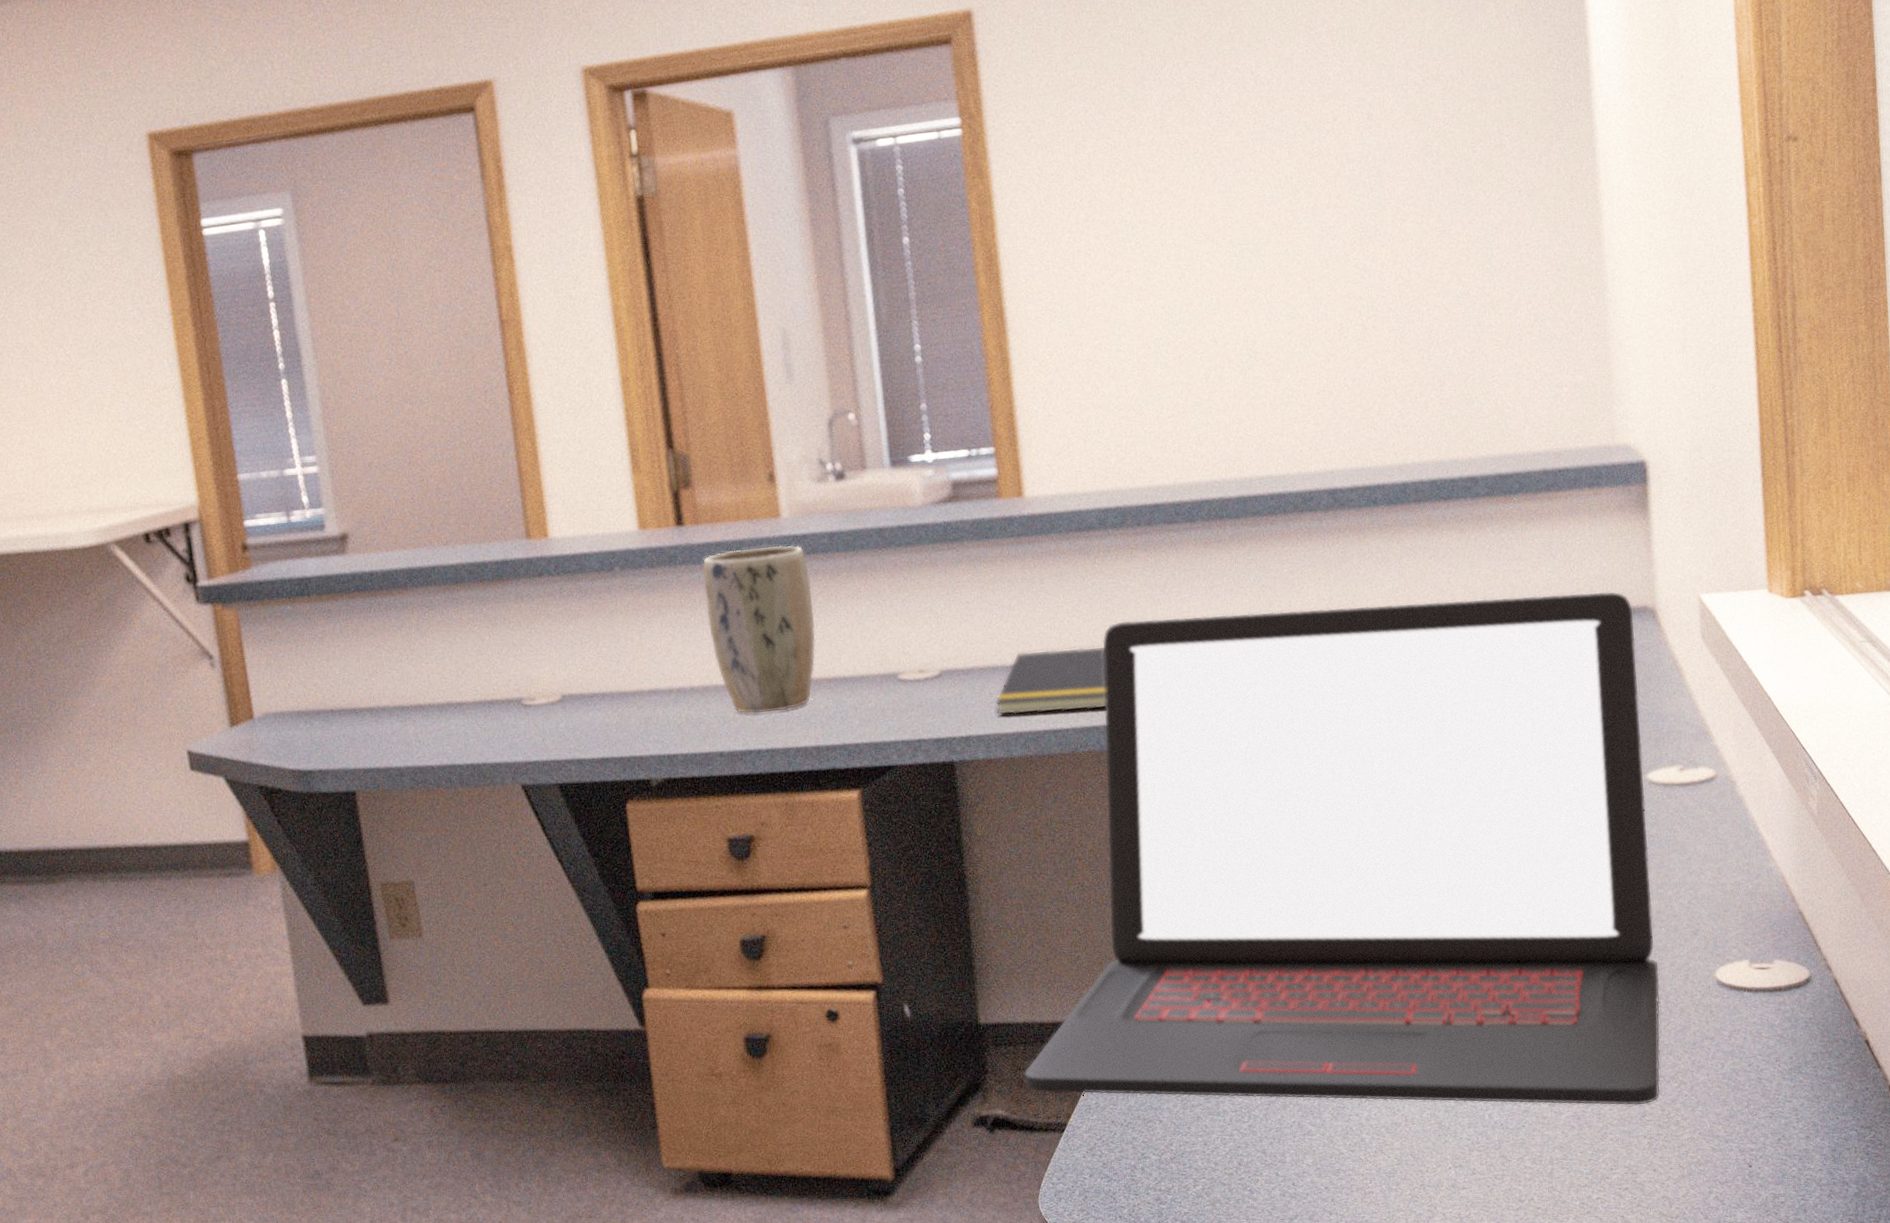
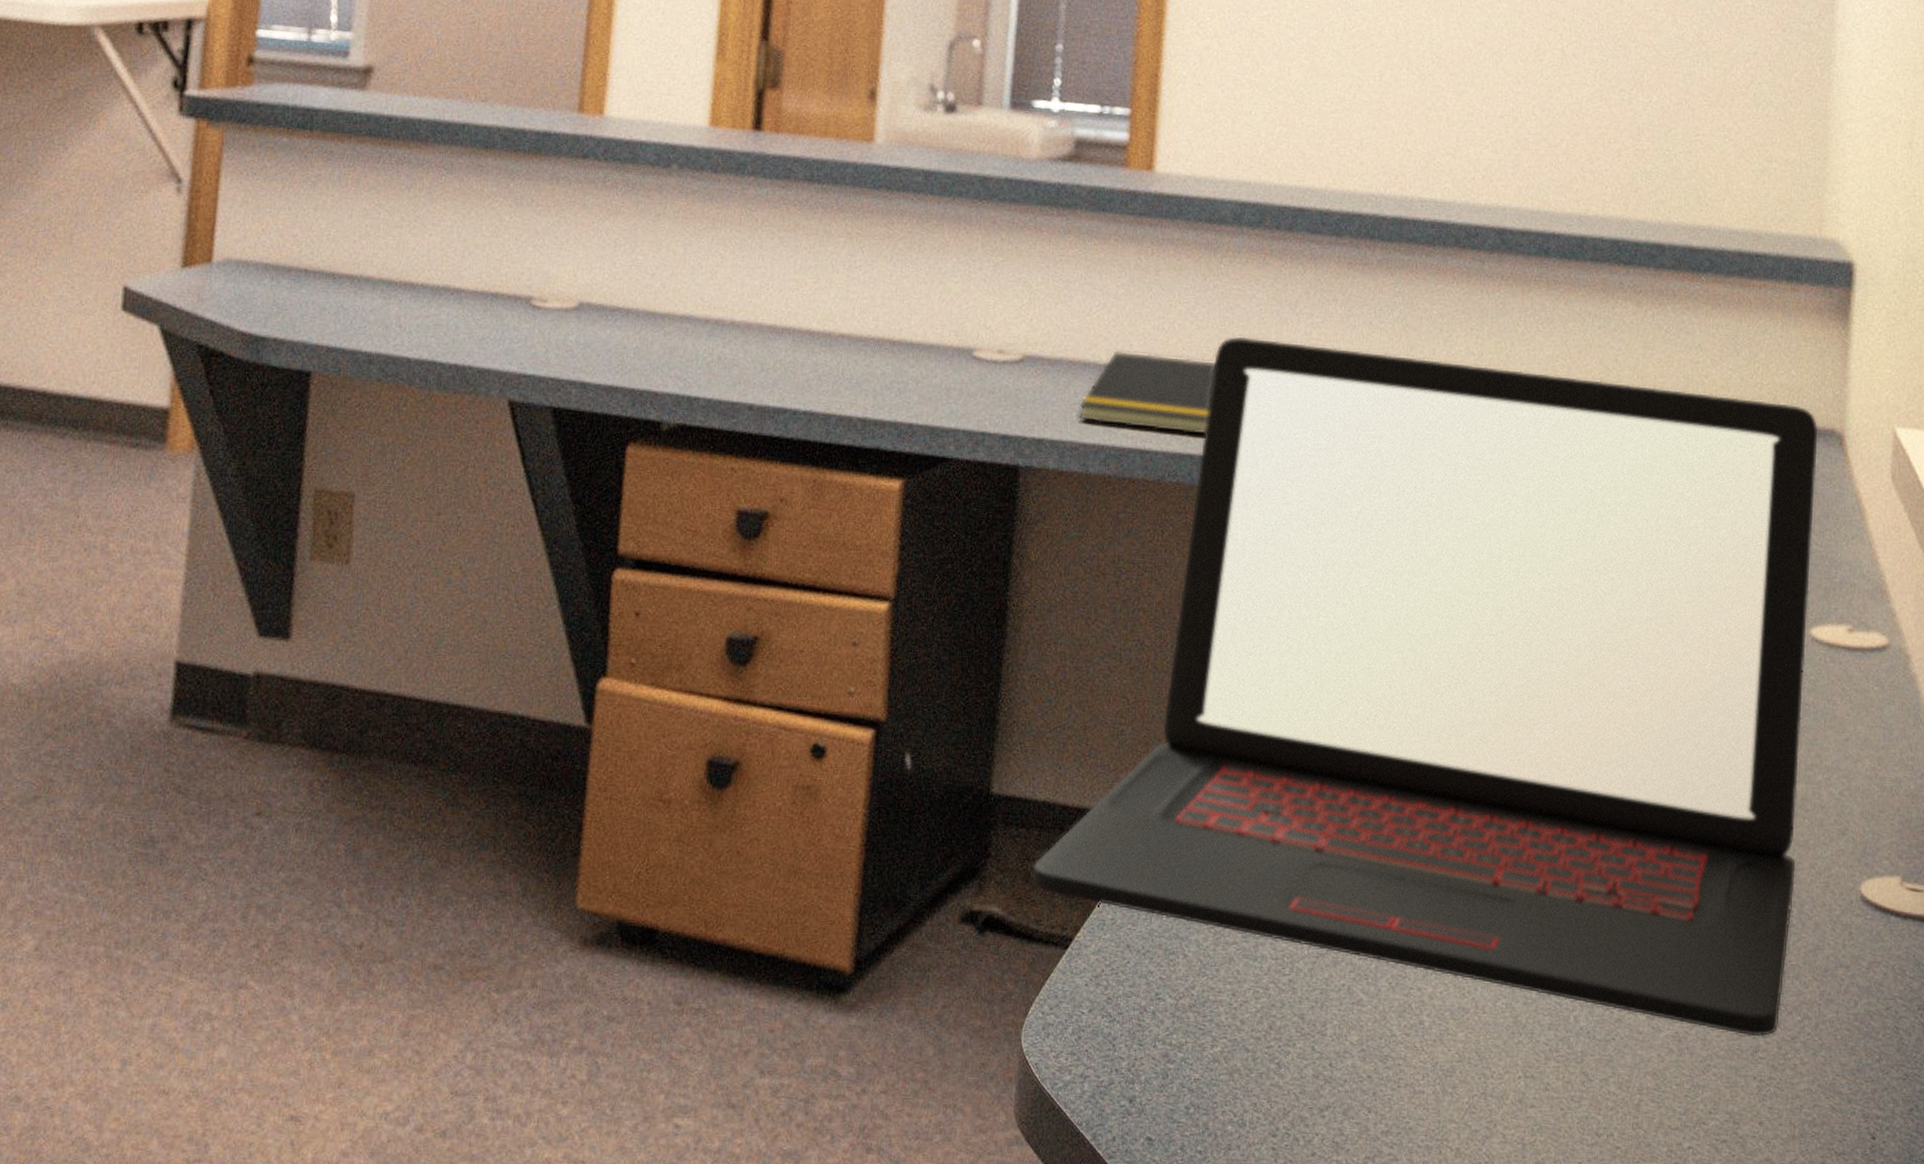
plant pot: present [702,545,816,714] -> none [766,170,894,369]

